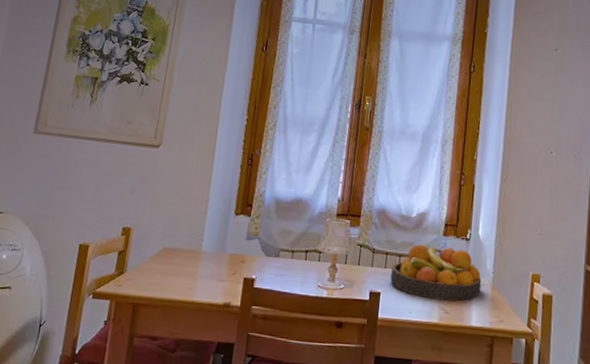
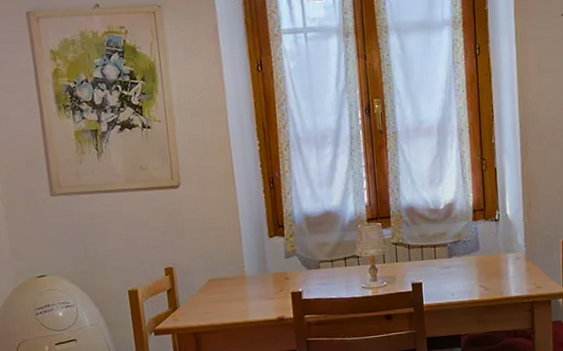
fruit bowl: present [390,243,482,301] -> none [428,230,516,280]

